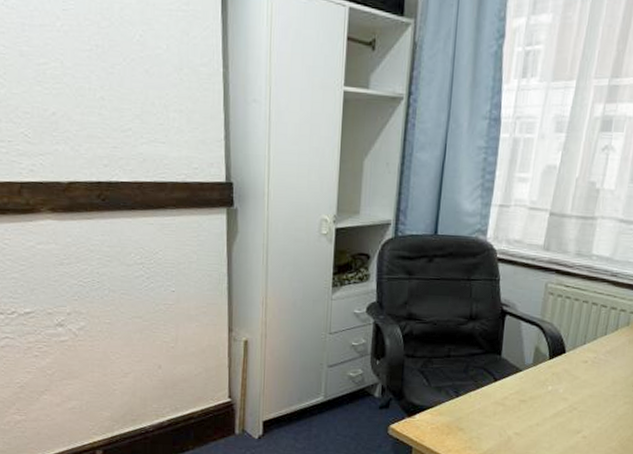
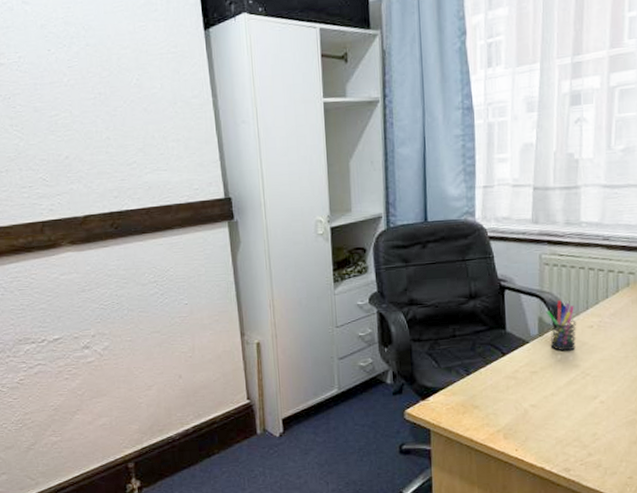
pen holder: none [543,332,572,384] -> present [546,300,576,351]

